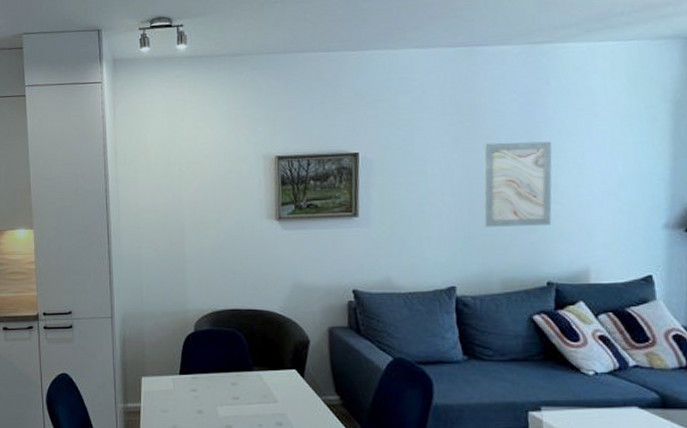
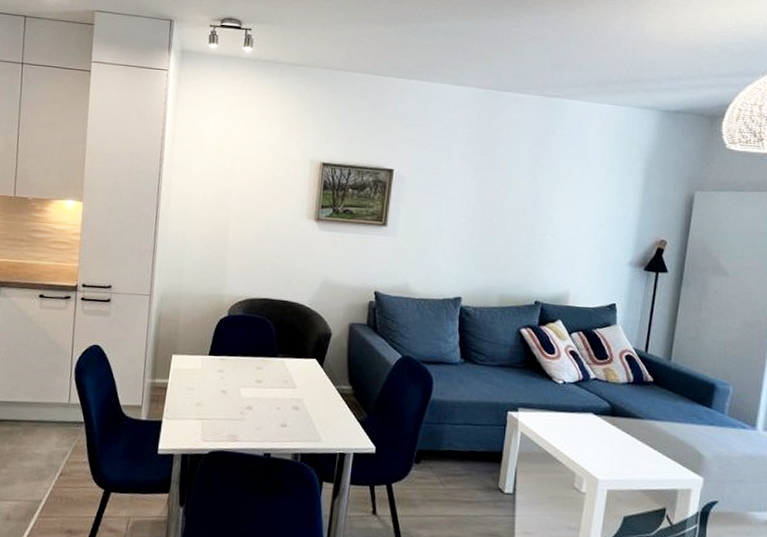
wall art: present [483,141,552,227] -> none [490,175,552,253]

